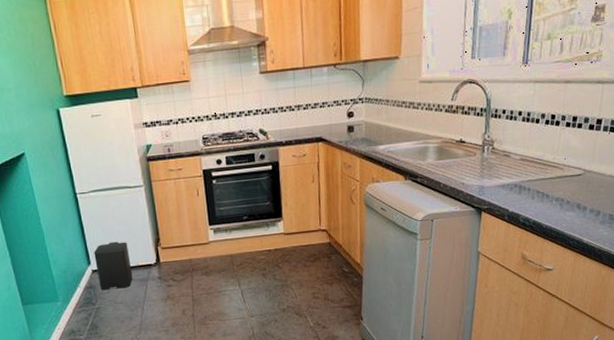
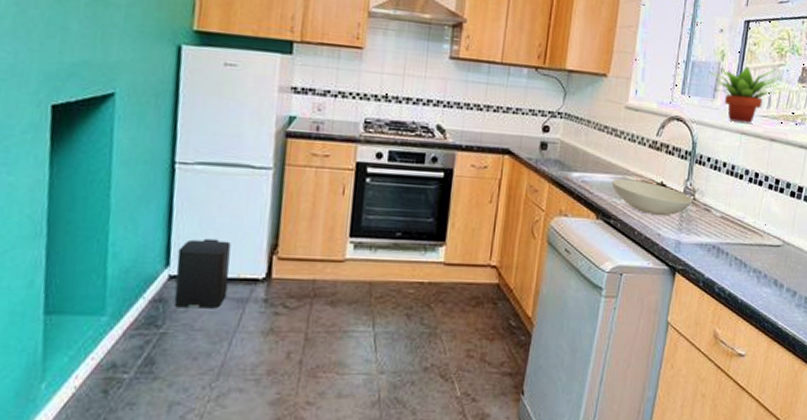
bowl: none [415,141,492,169] -> present [611,178,693,216]
succulent plant: none [497,14,572,73] -> present [709,66,780,123]

